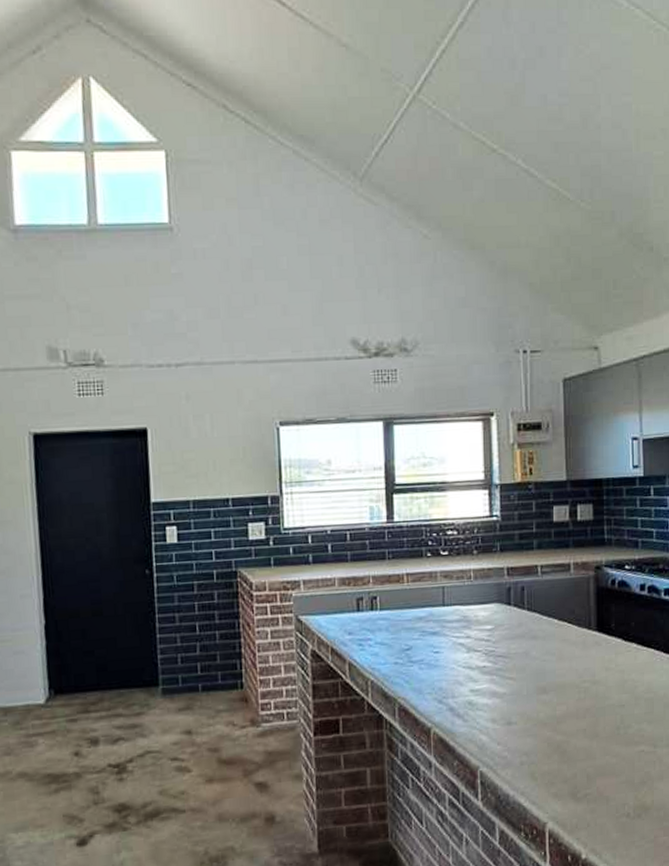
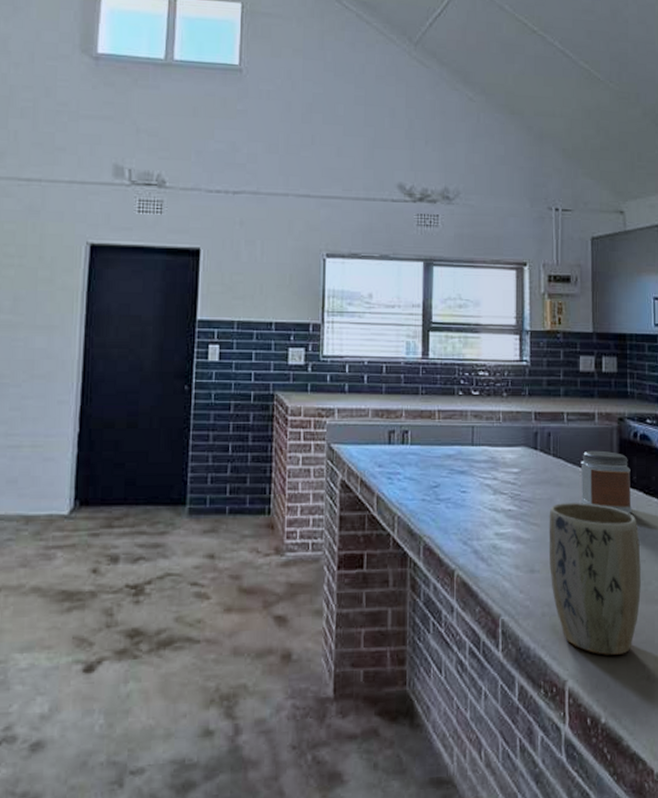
plant pot: none [525,653,620,797] -> present [548,503,641,655]
jar: none [556,600,611,661] -> present [580,450,633,513]

